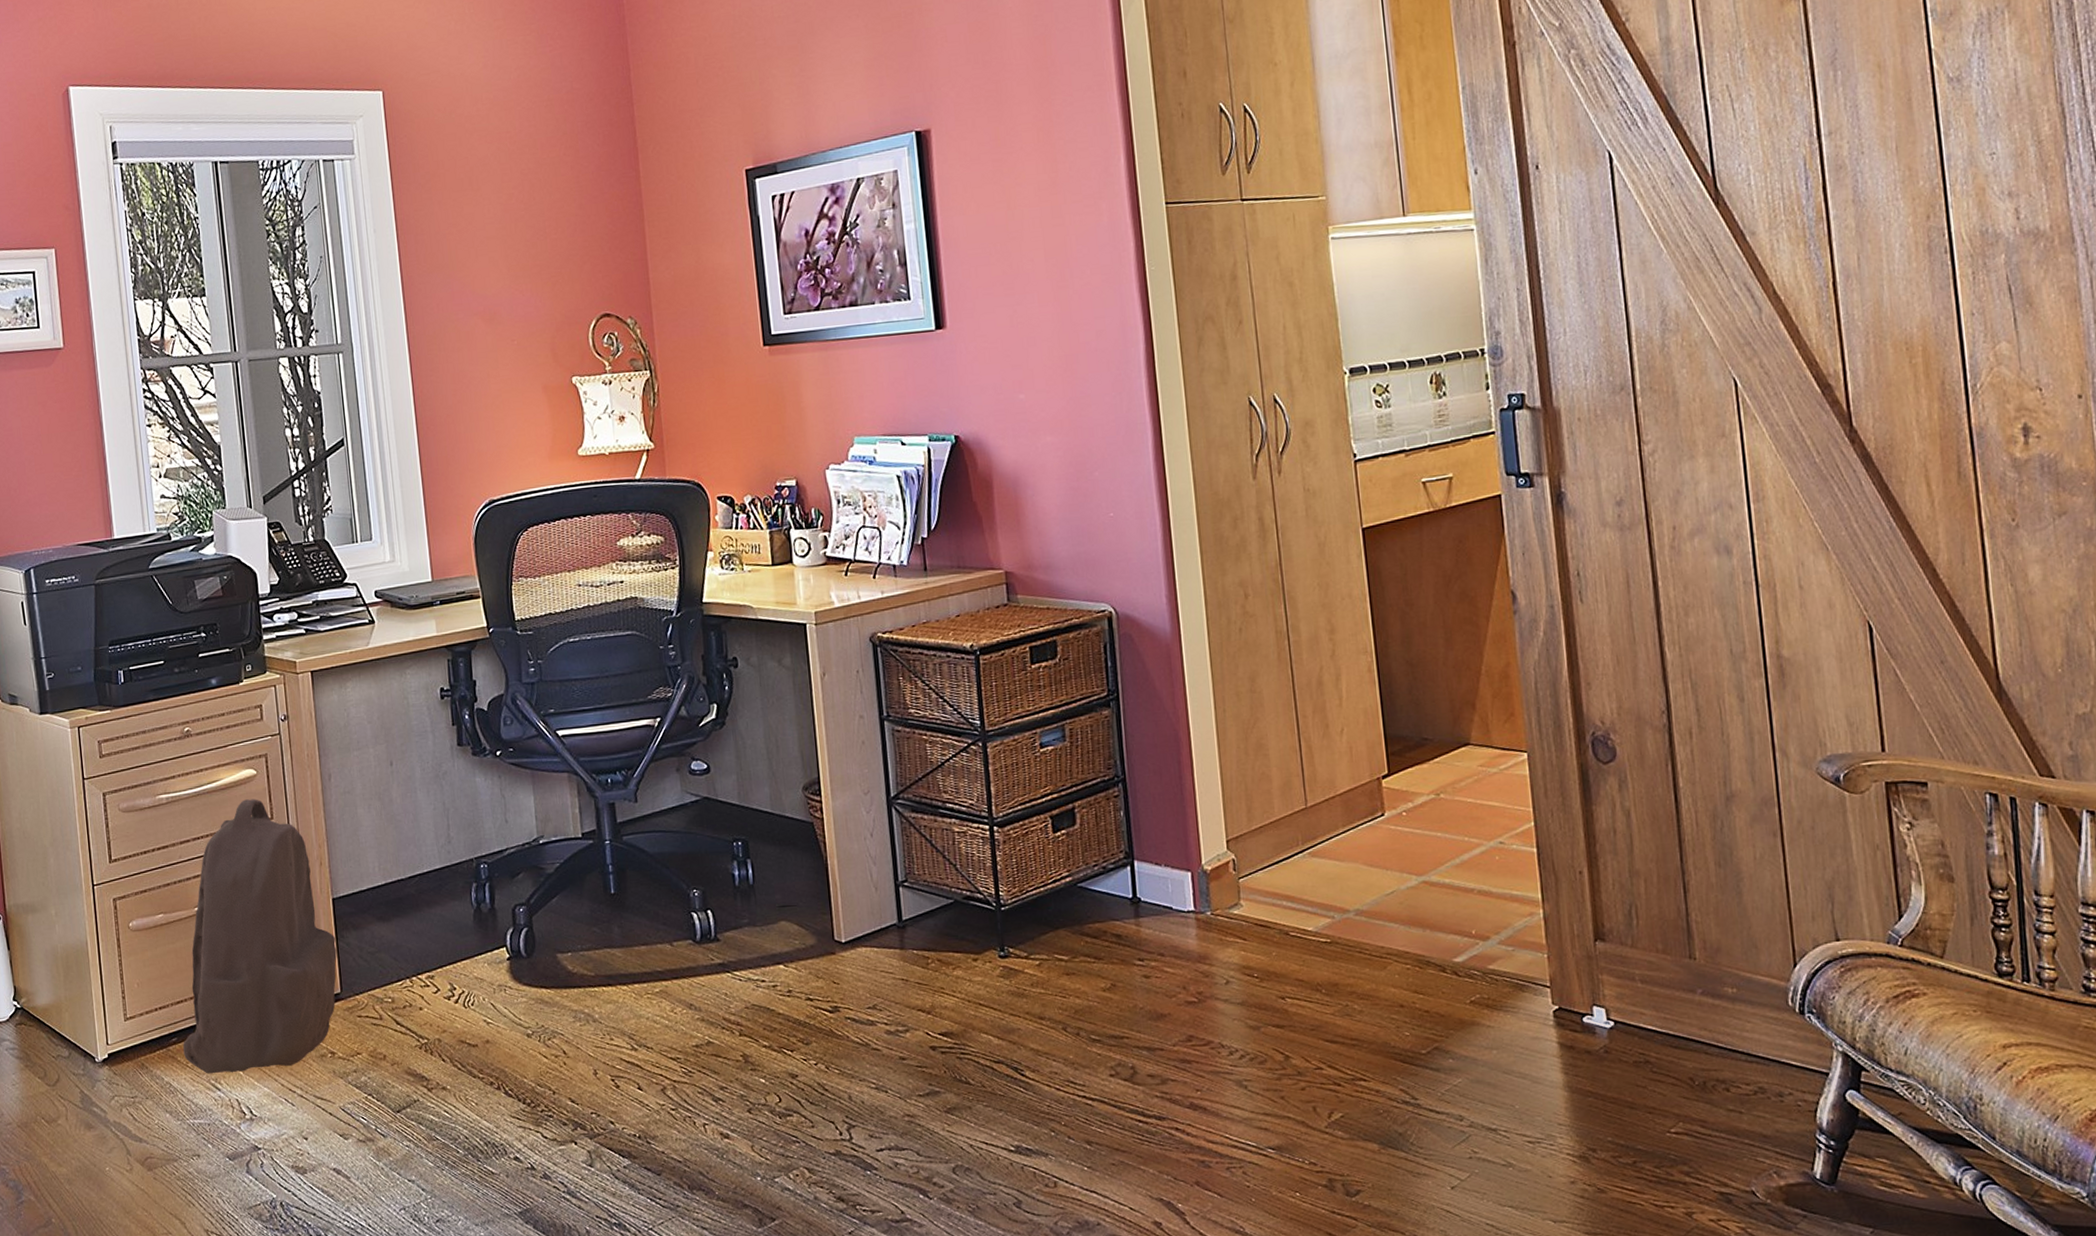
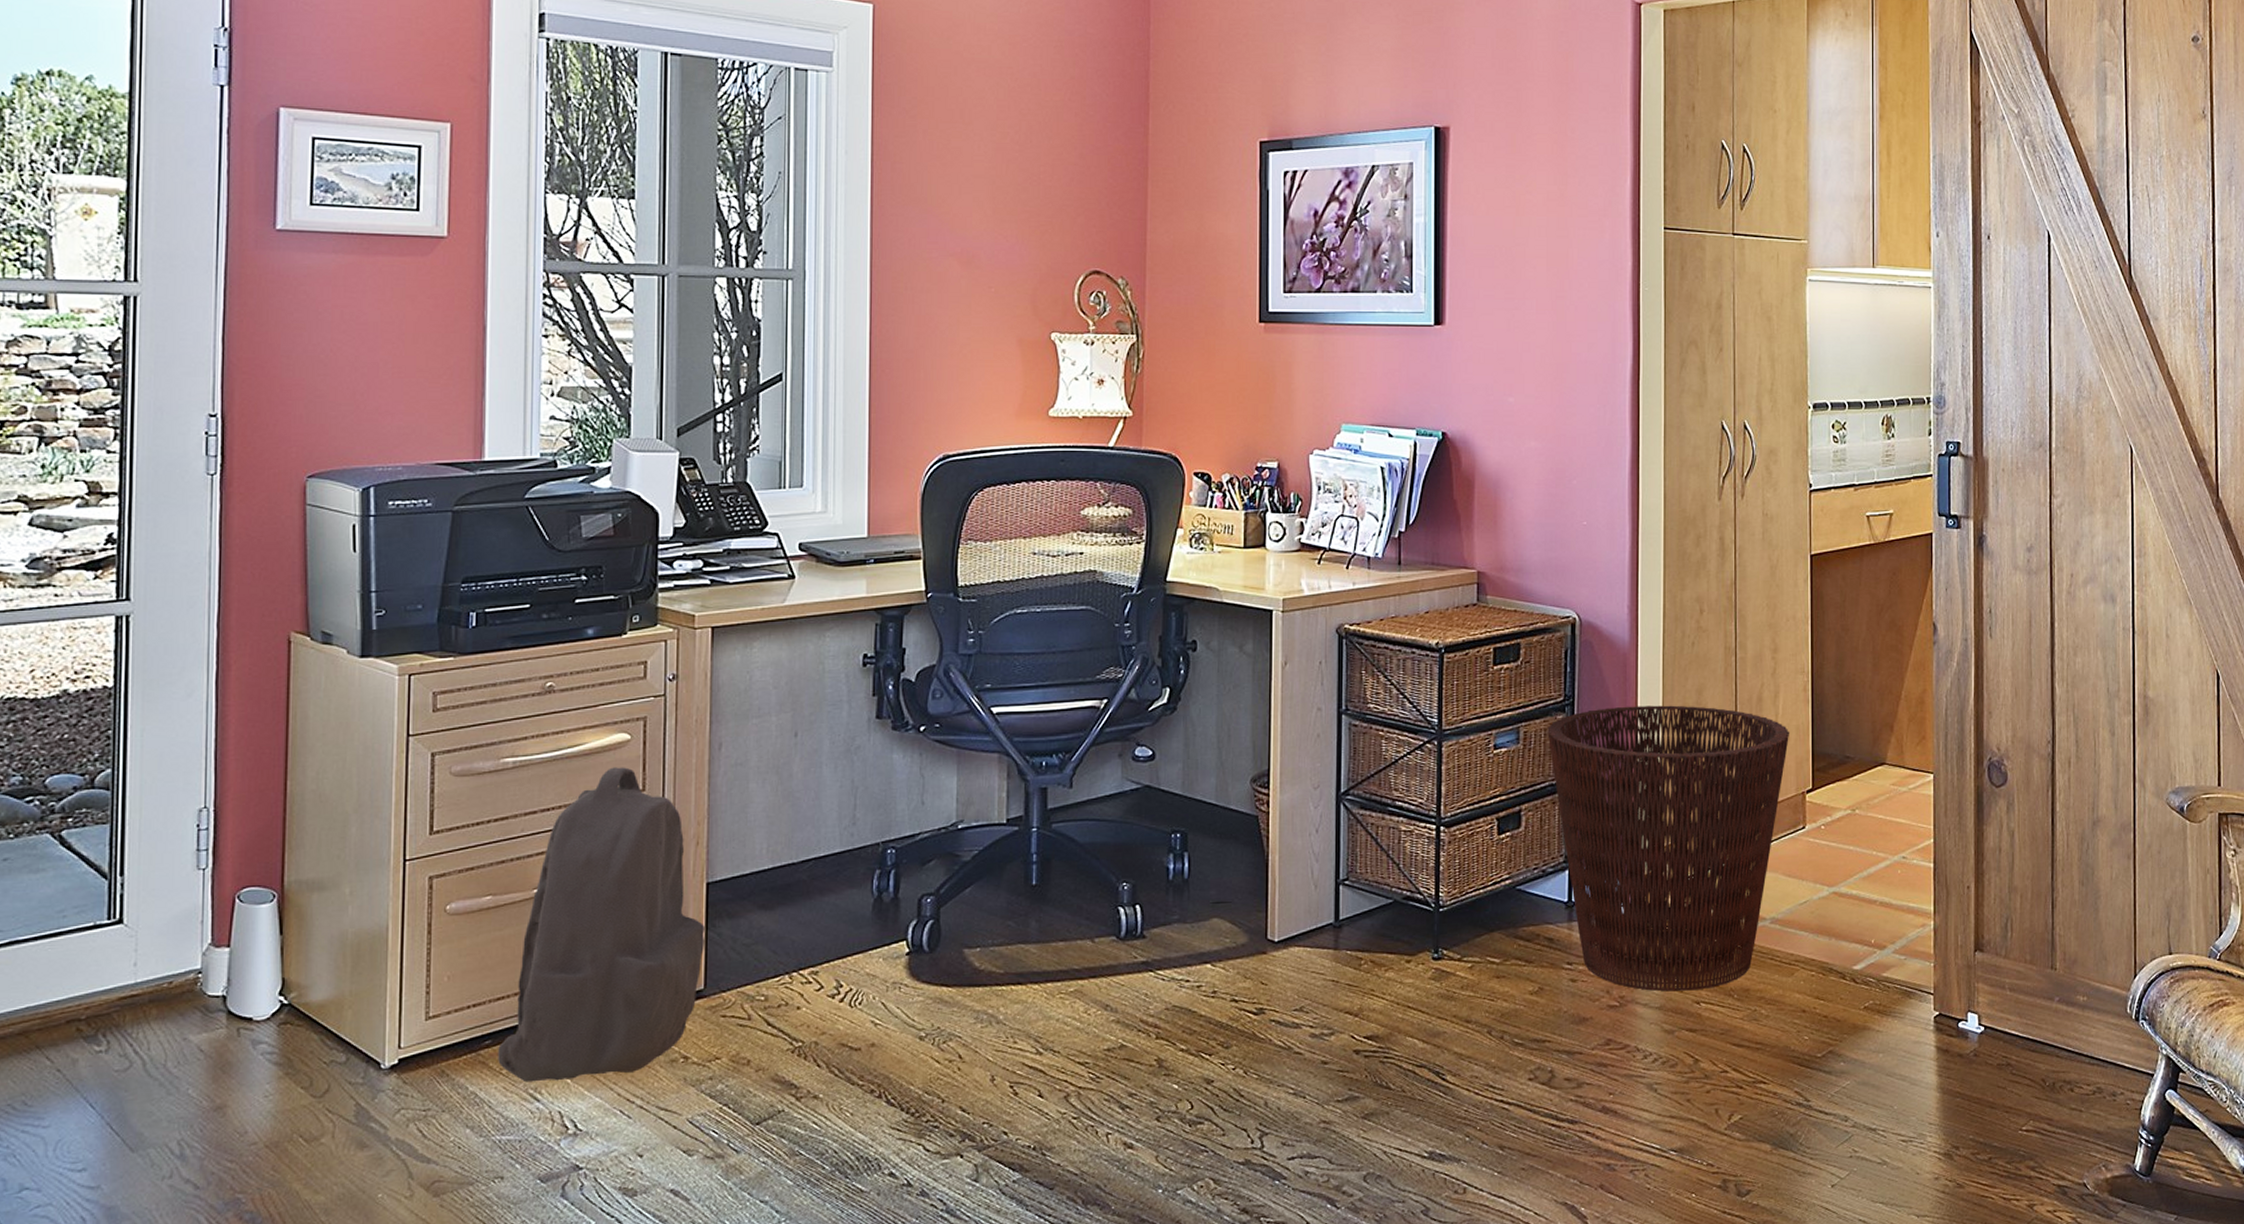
basket: none [1093,694,1358,987] -> present [1547,705,1790,992]

